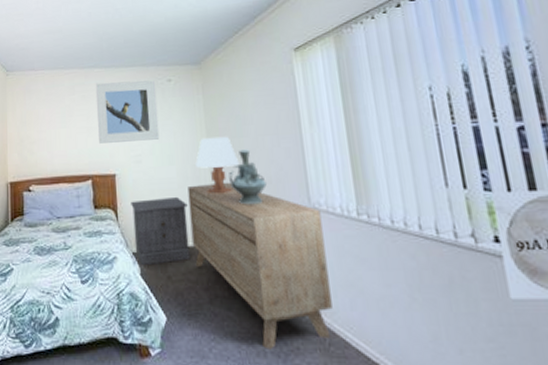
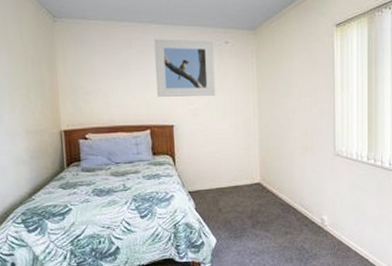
nightstand: present [131,196,190,266] -> none [187,145,238,202]
sideboard: present [187,182,333,350] -> none [239,134,342,257]
table lamp: present [195,136,240,194] -> none [247,96,284,144]
decorative urn: present [229,149,267,205] -> none [274,107,304,152]

